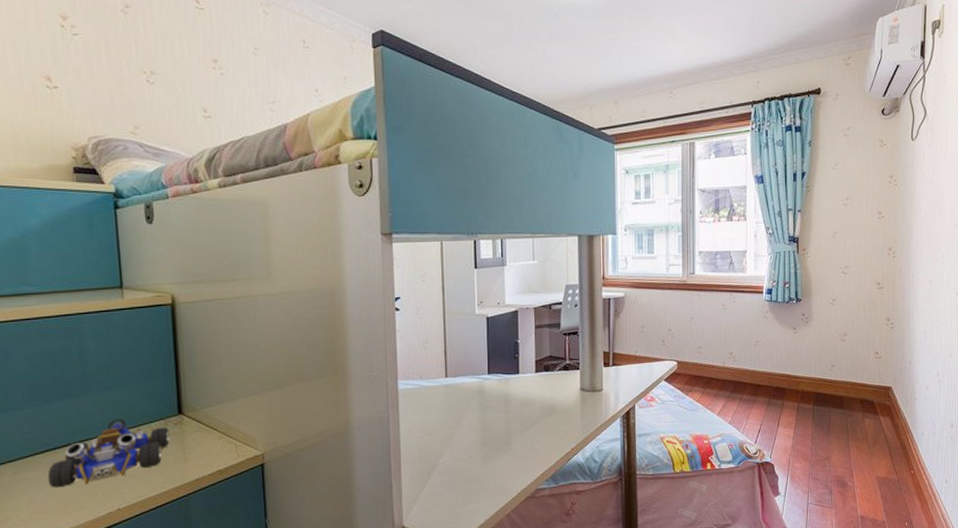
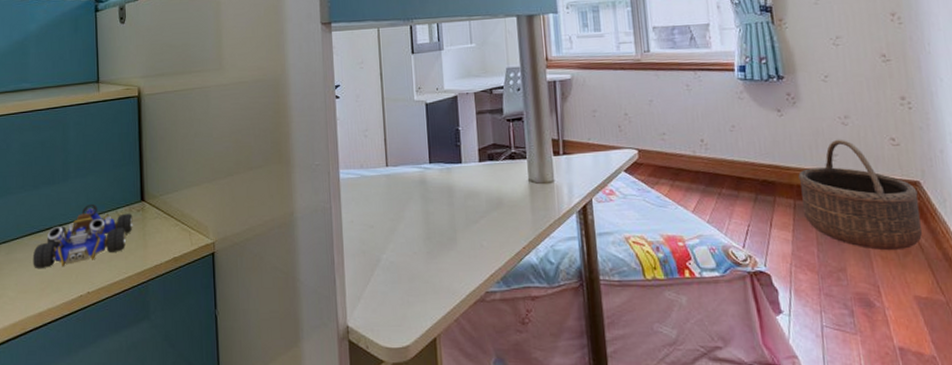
basket: none [804,352,889,442] -> present [798,139,922,251]

